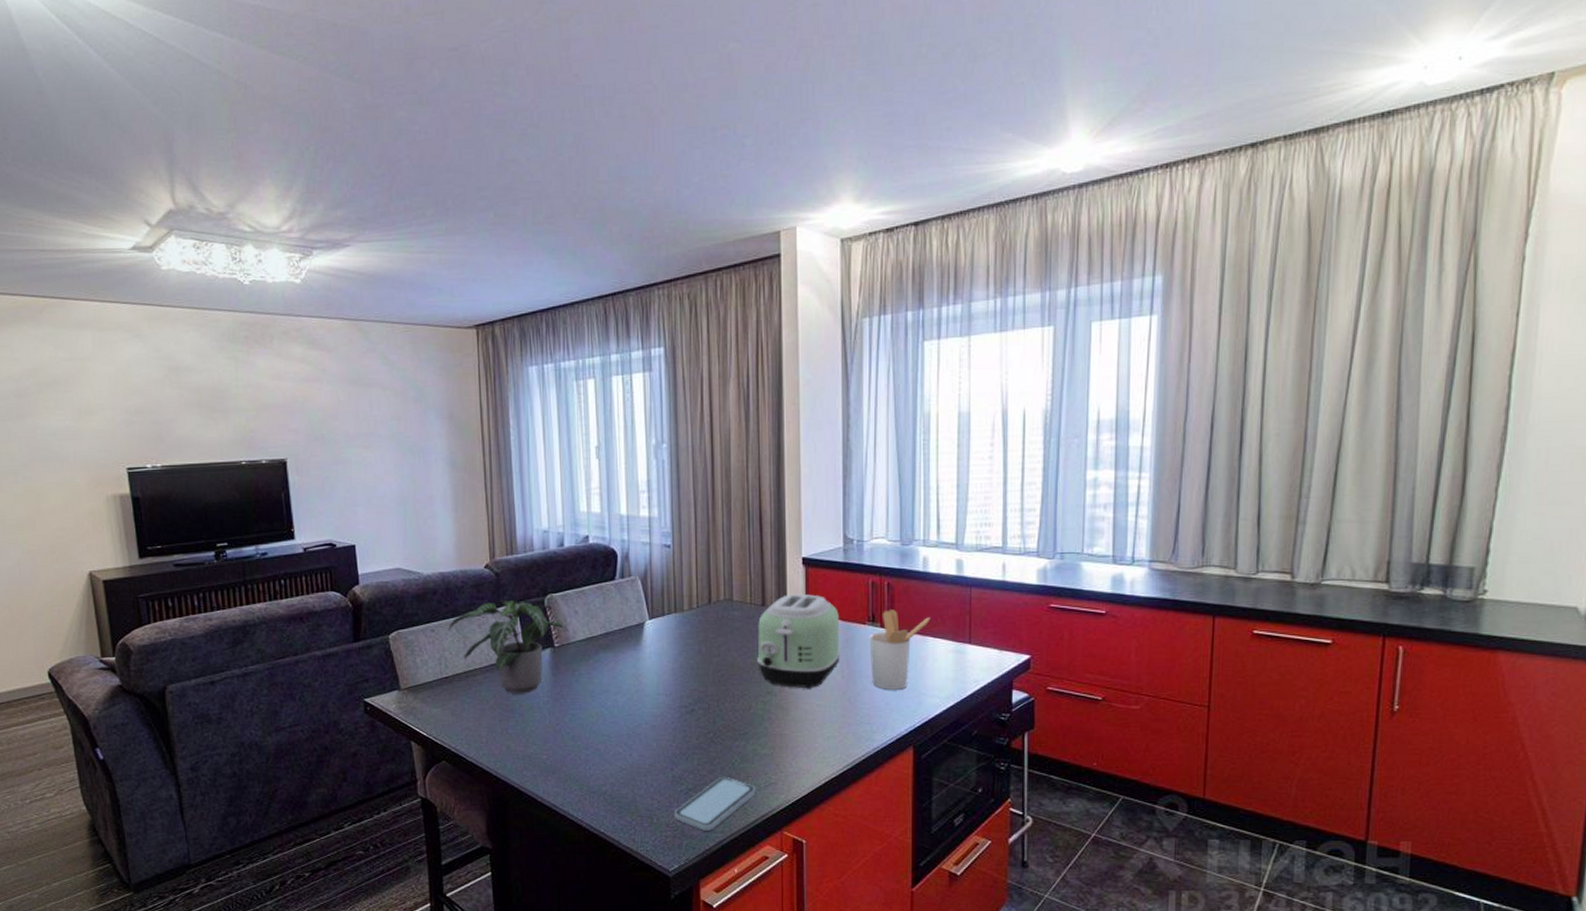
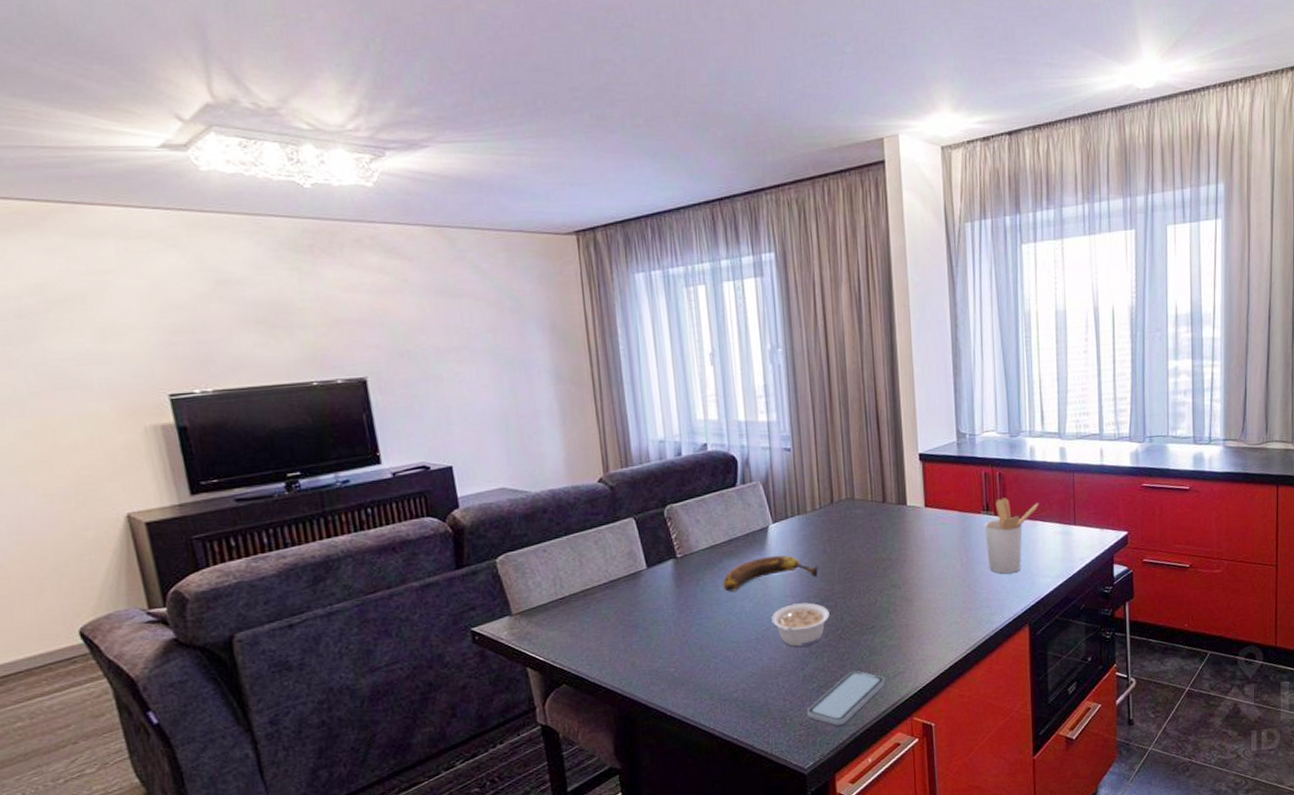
potted plant: present [448,601,570,694] -> none [562,514,692,609]
banana: none [597,652,693,685] -> present [723,555,818,592]
legume: none [643,702,702,746] -> present [771,602,830,647]
toaster: present [757,594,842,689] -> none [880,488,960,579]

